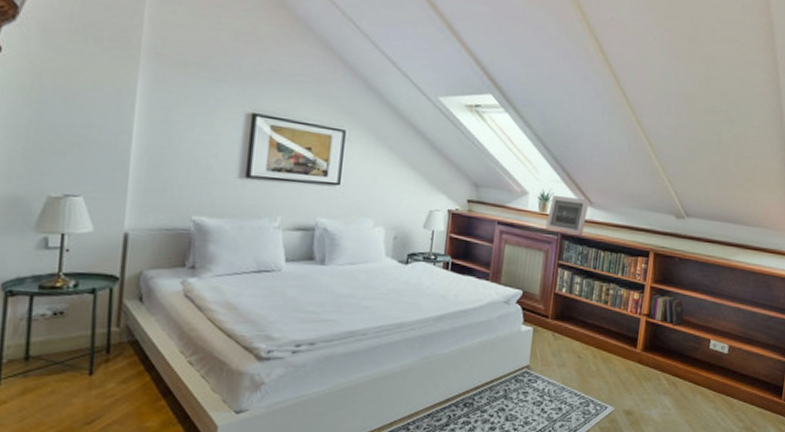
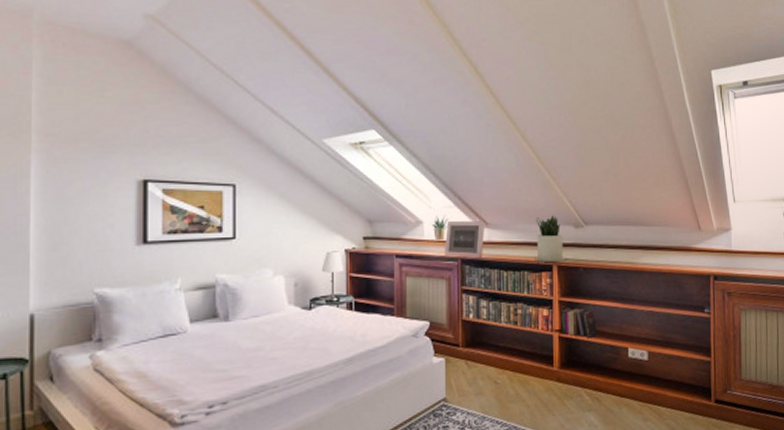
planter: none [633,203,664,250] -> present [535,216,567,263]

